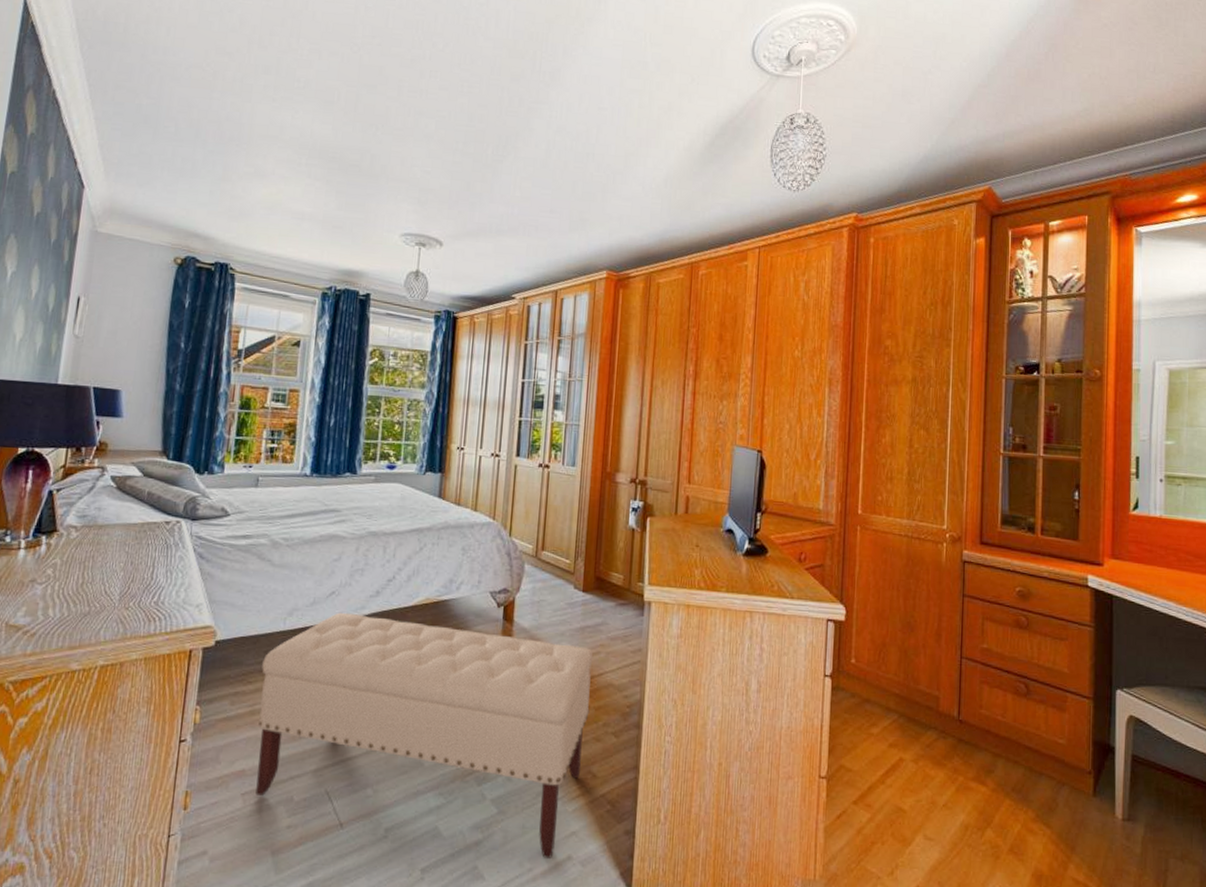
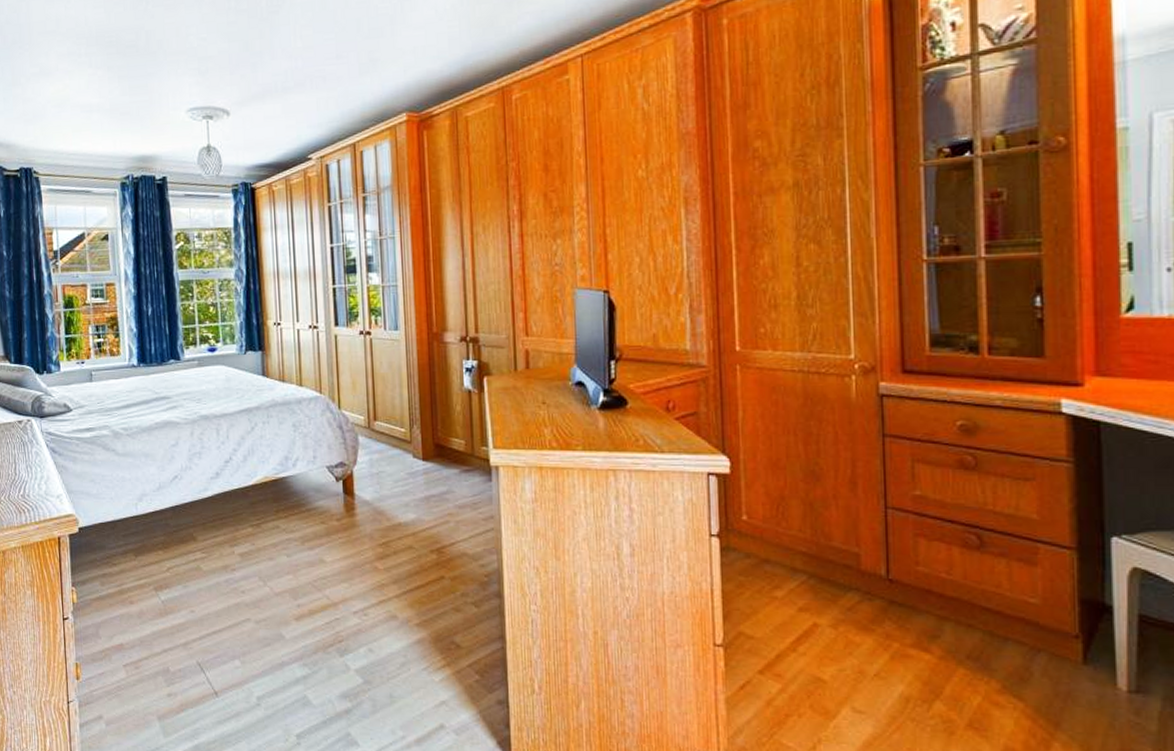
bench: present [255,612,593,858] -> none [122,495,445,727]

